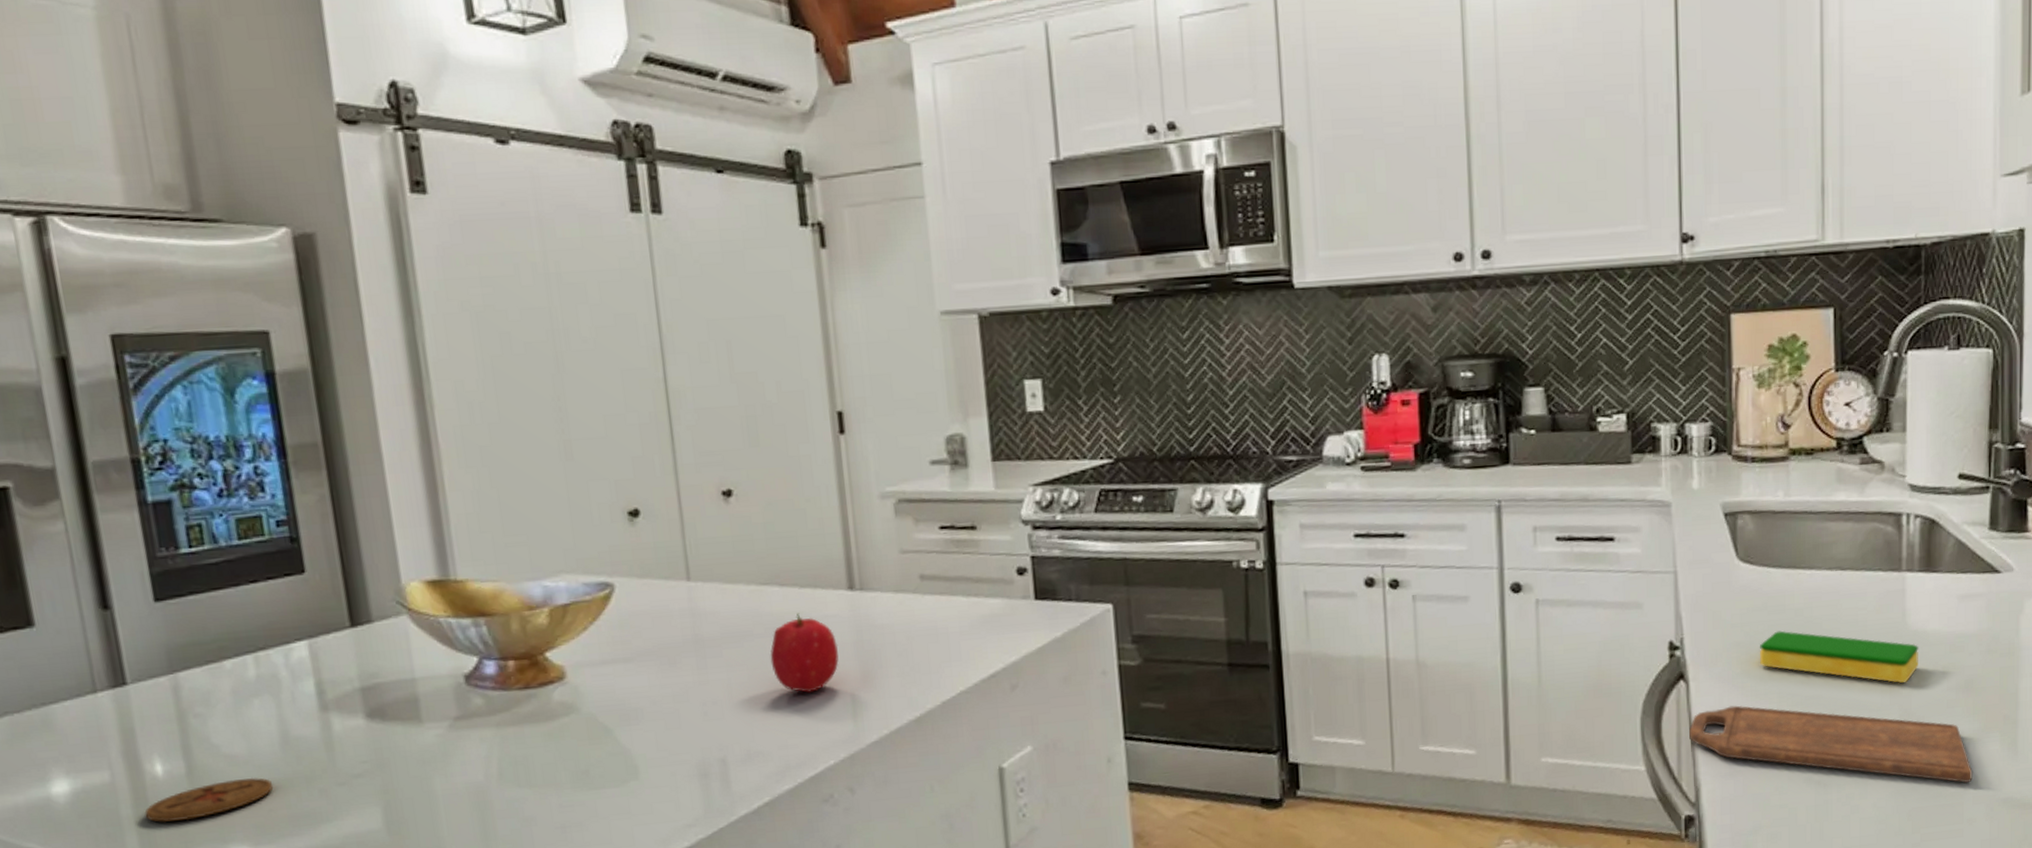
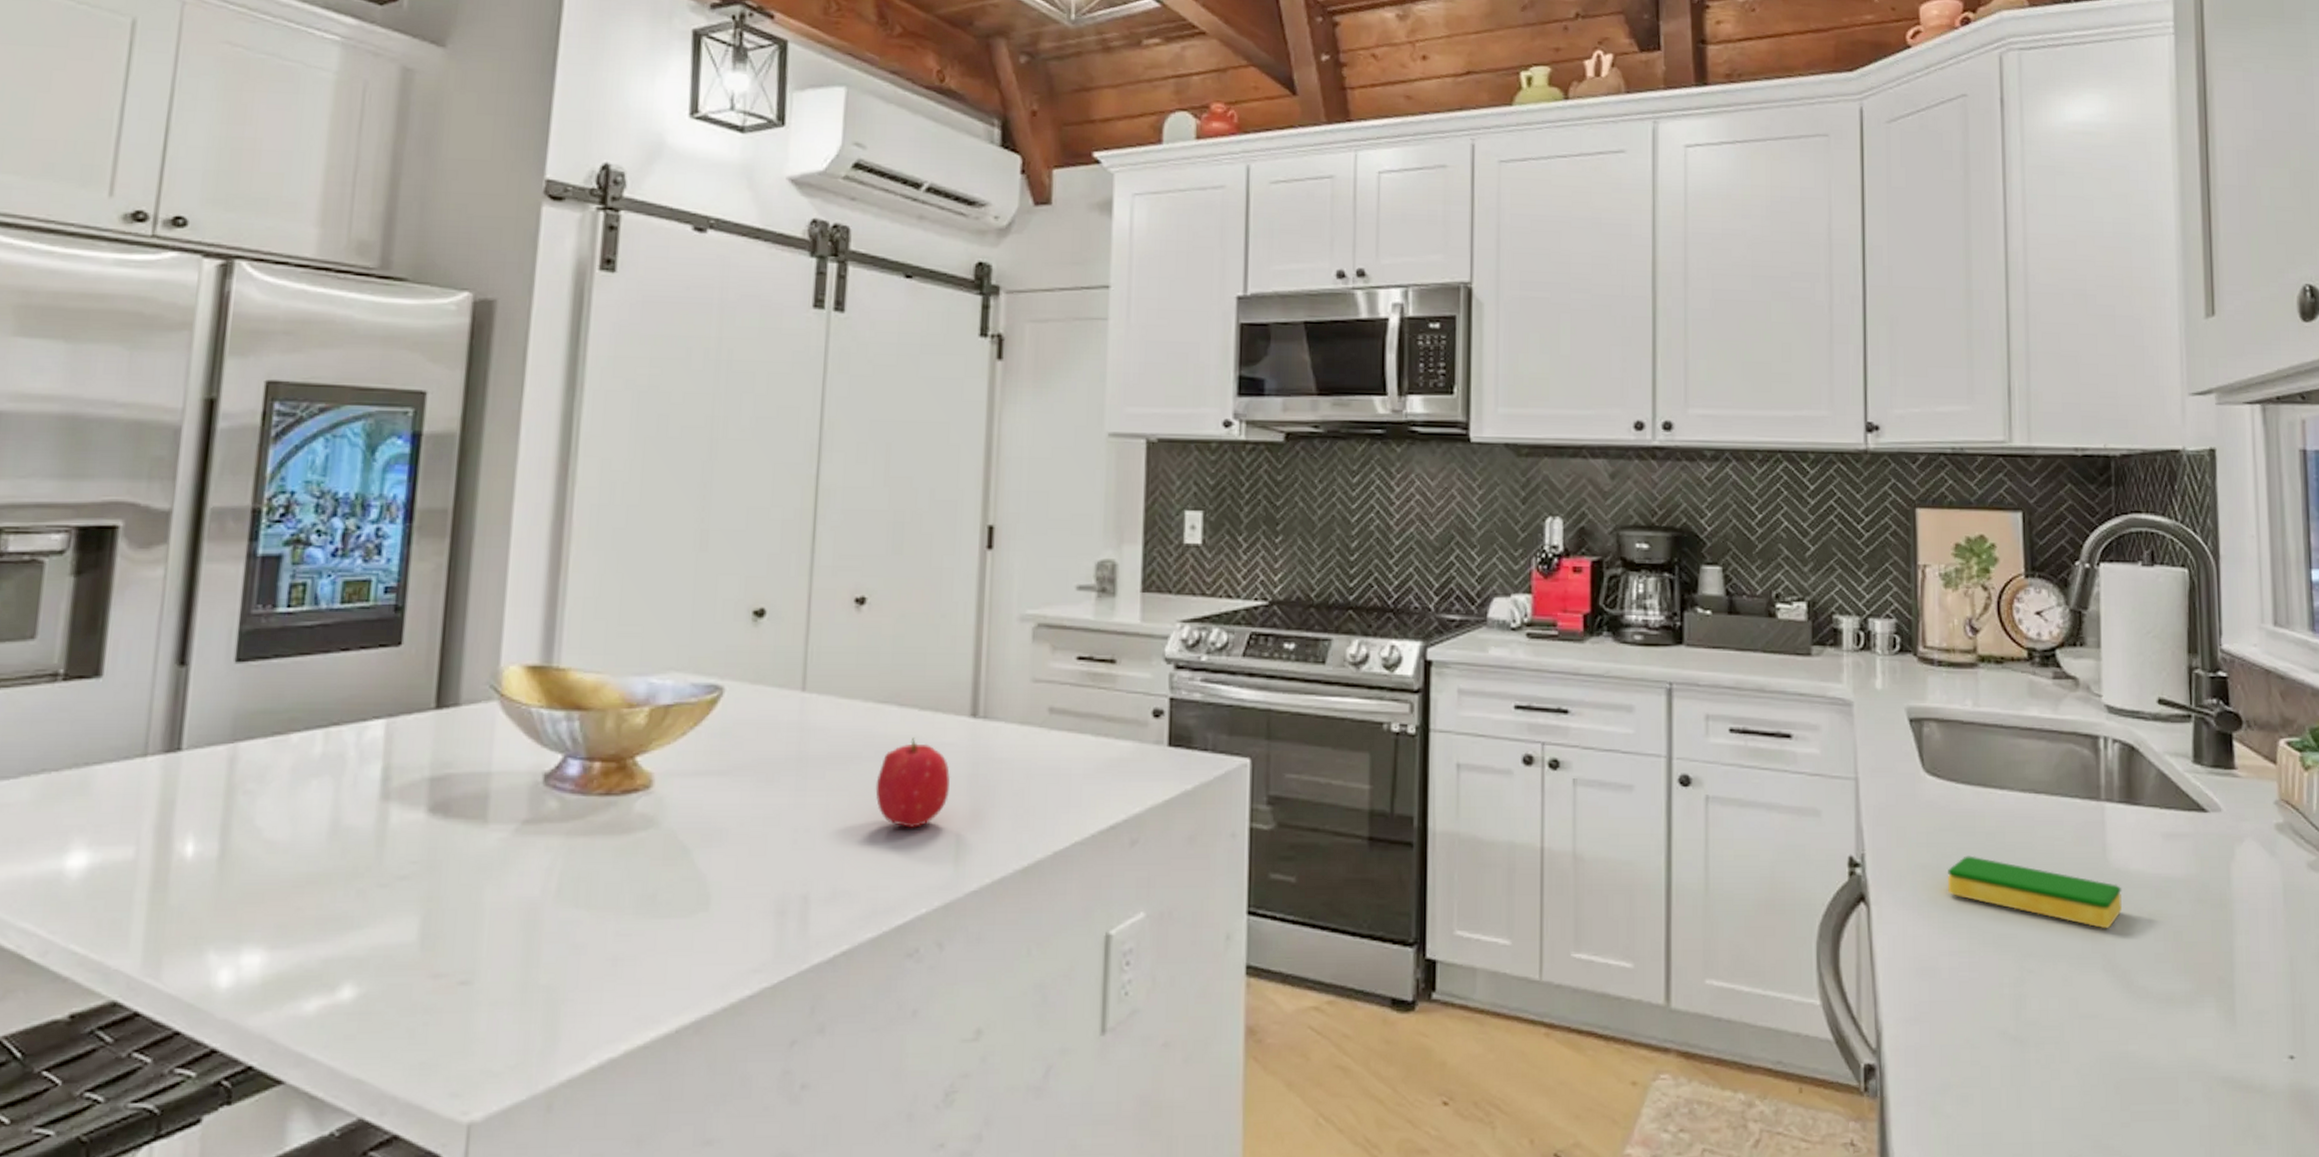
coaster: present [144,777,274,823] -> none [160,868,309,913]
cutting board: present [1689,705,1972,784] -> none [1870,937,2187,1055]

